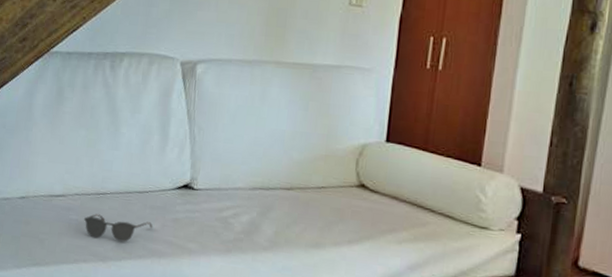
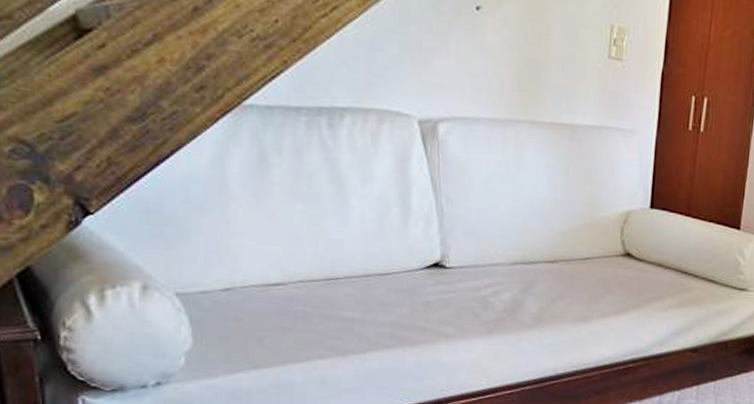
sunglasses: present [83,214,153,242] -> none [312,302,401,332]

